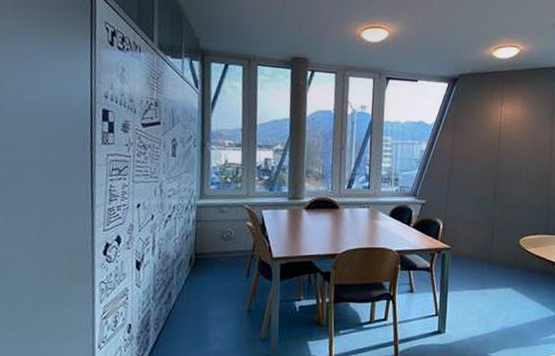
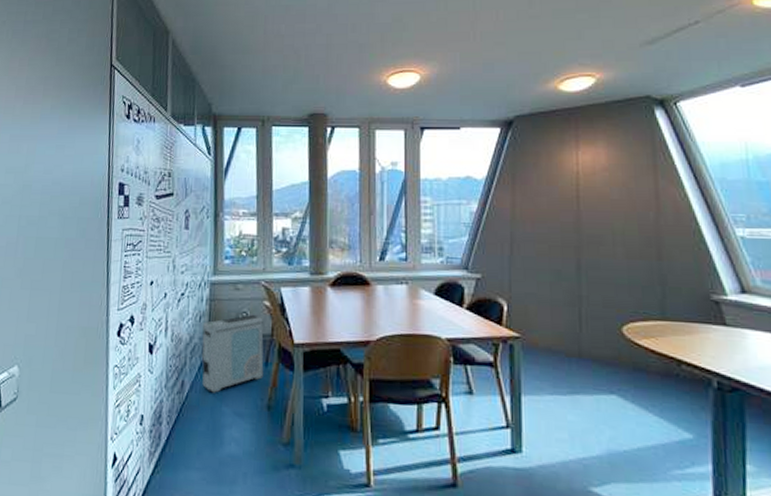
air purifier: none [188,233,246,302] -> present [202,314,264,393]

